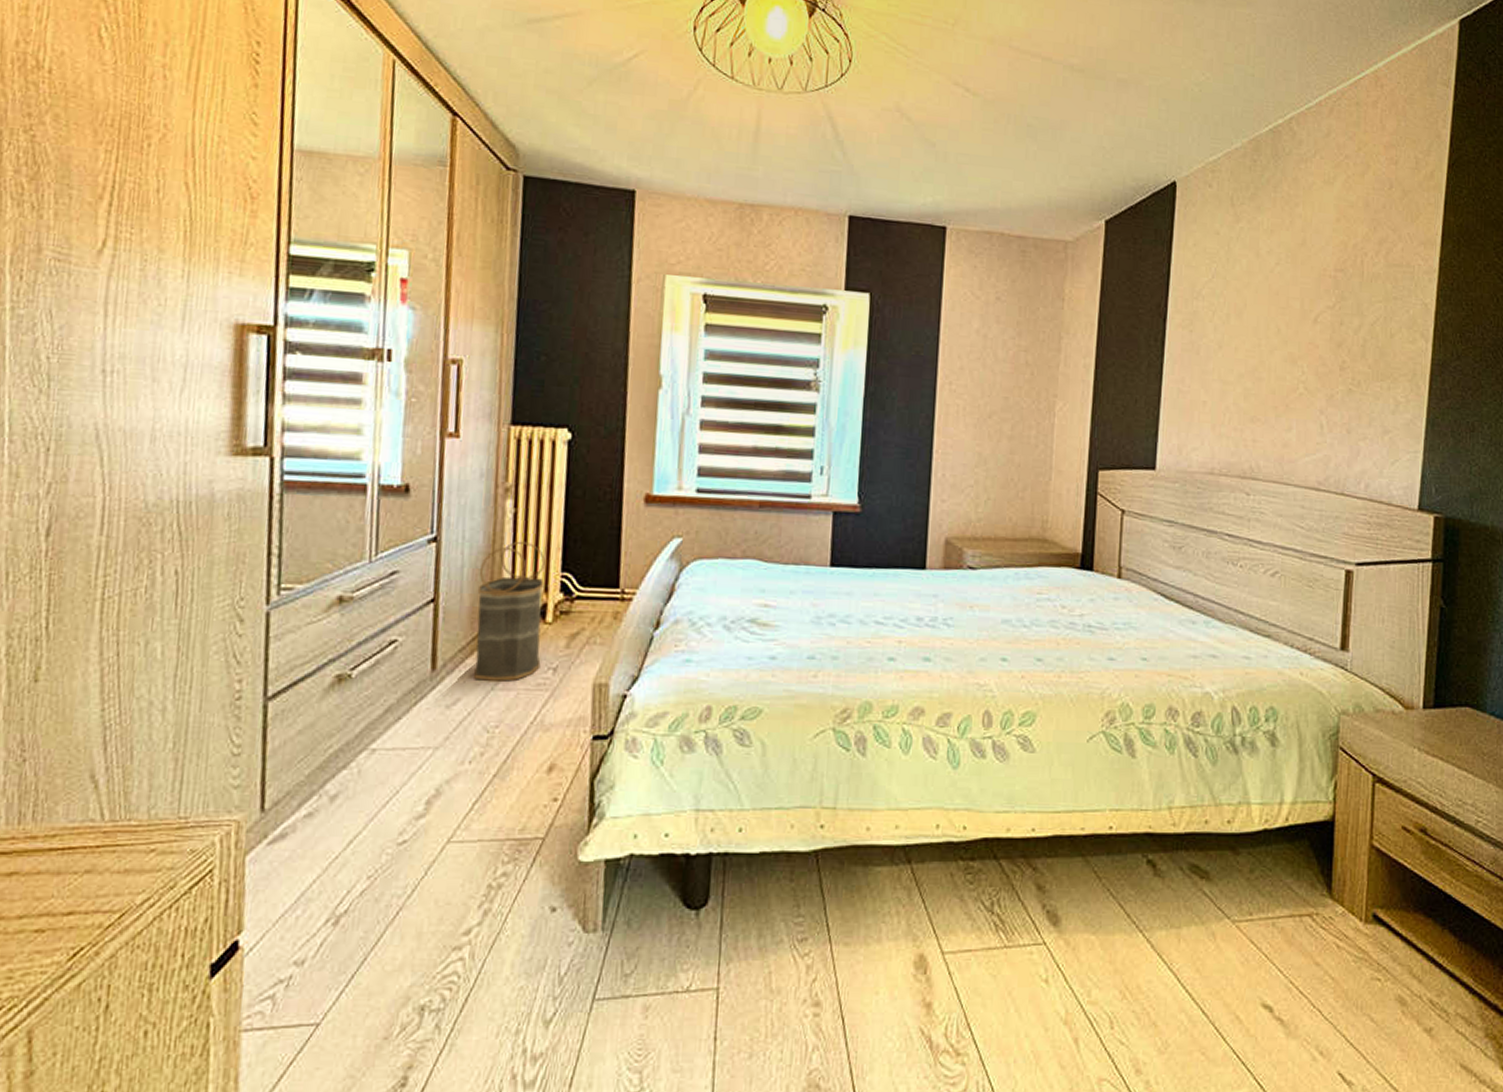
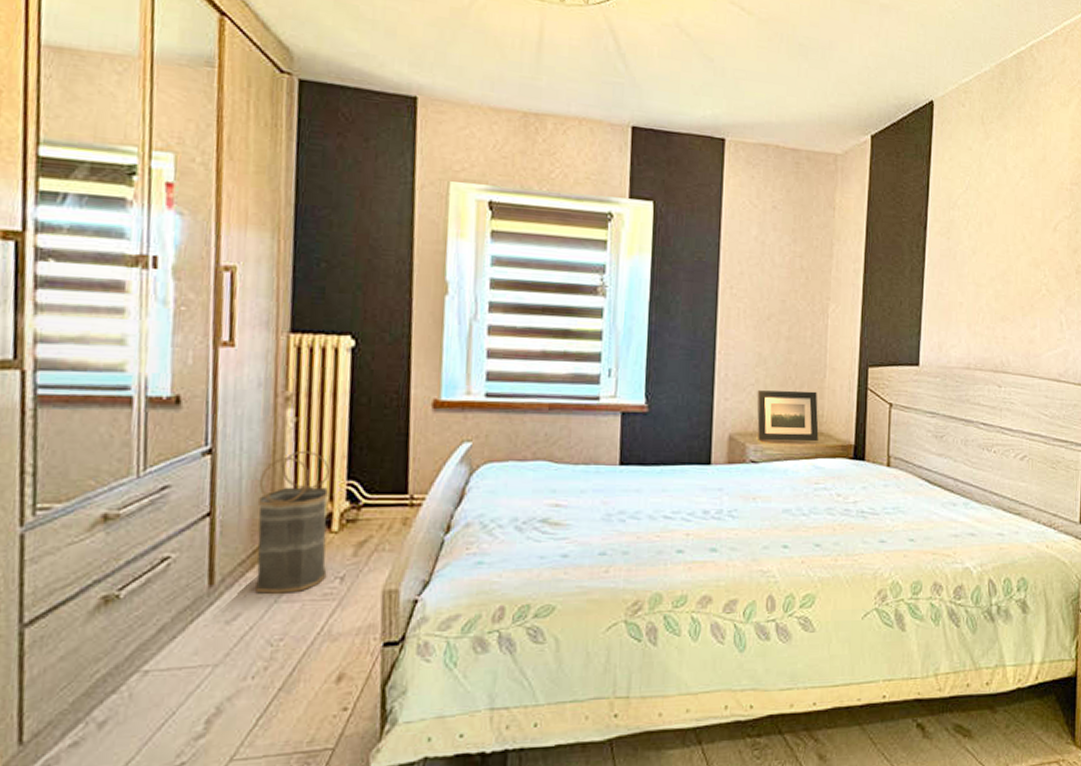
picture frame: none [975,492,1043,549] -> present [757,390,819,442]

